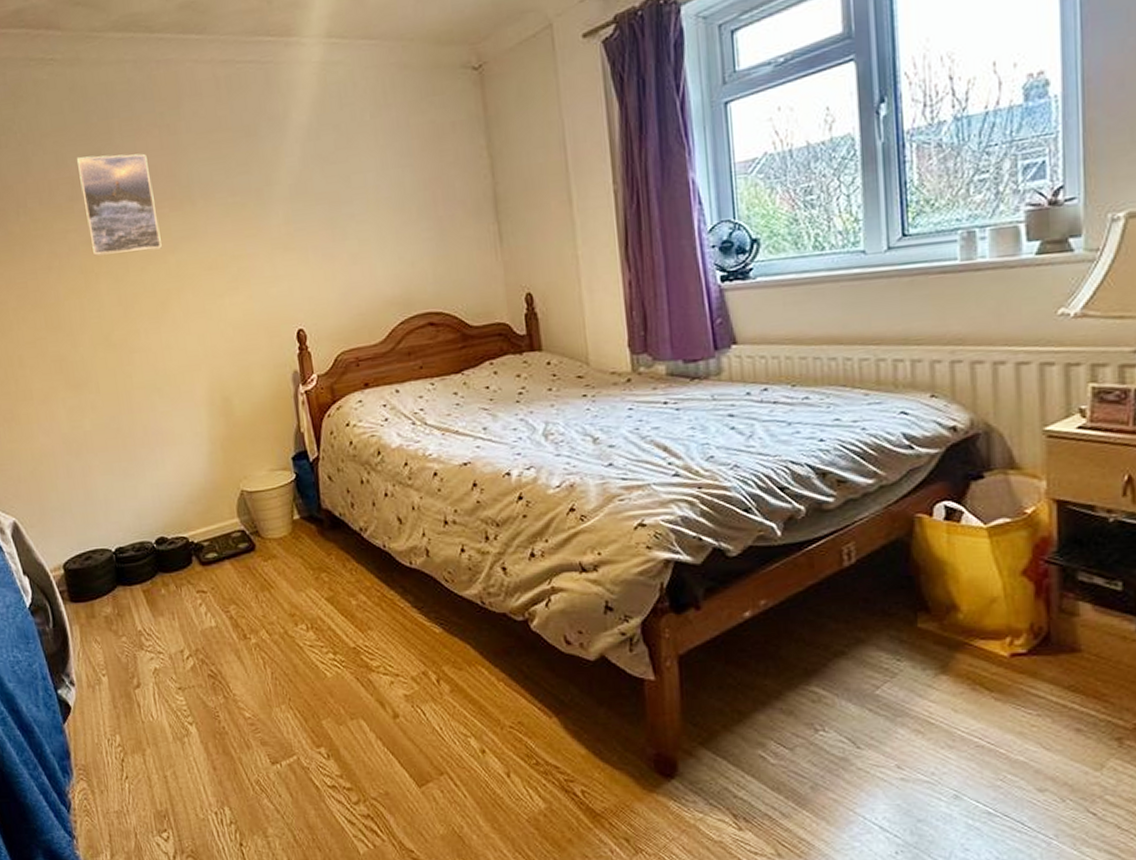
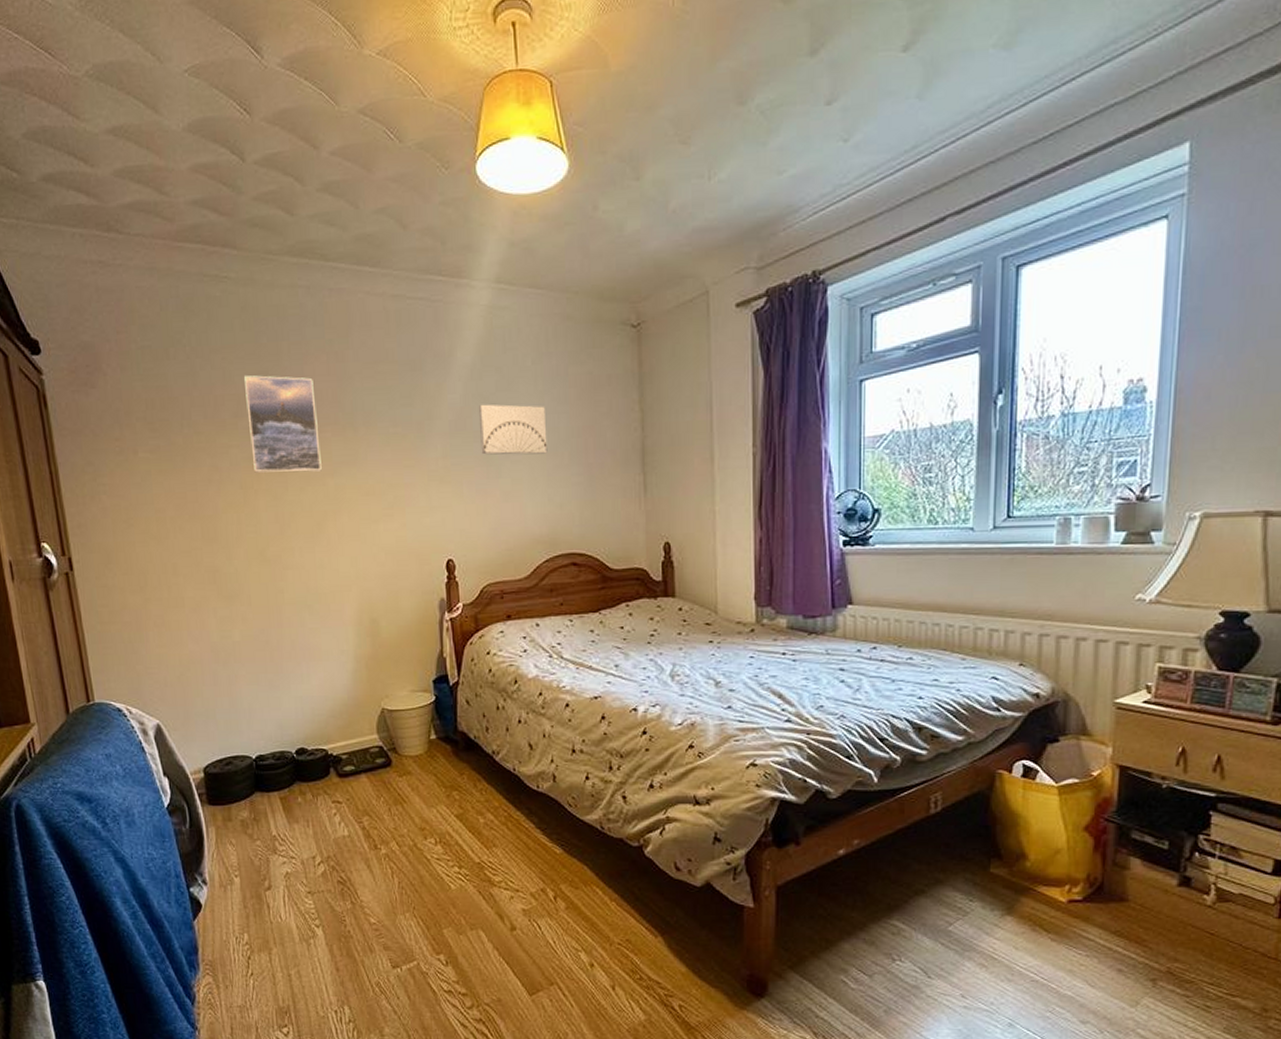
wall art: none [318,160,394,217] -> present [478,404,548,455]

